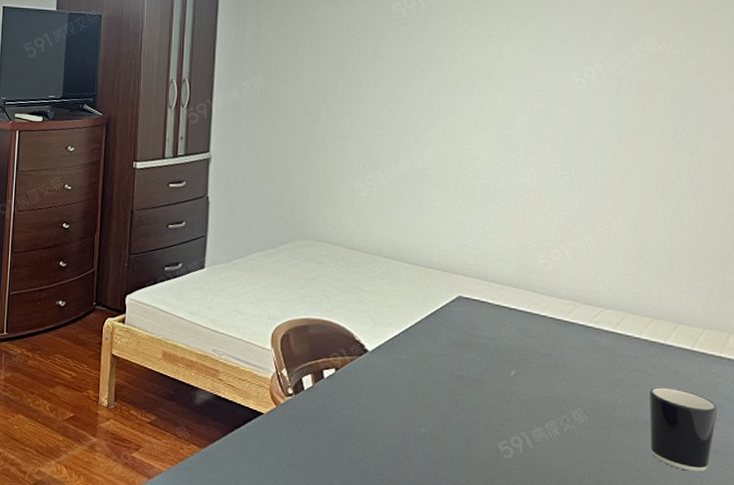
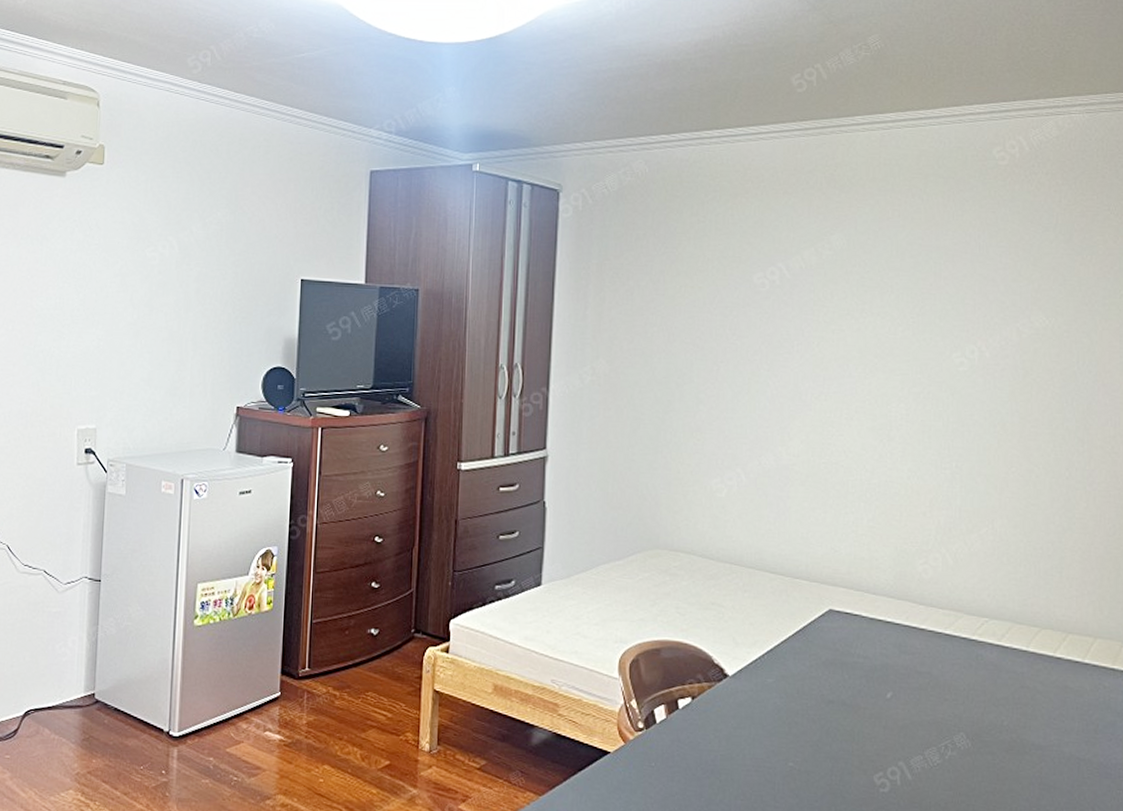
mug: present [650,386,718,472] -> none [1038,704,1110,799]

